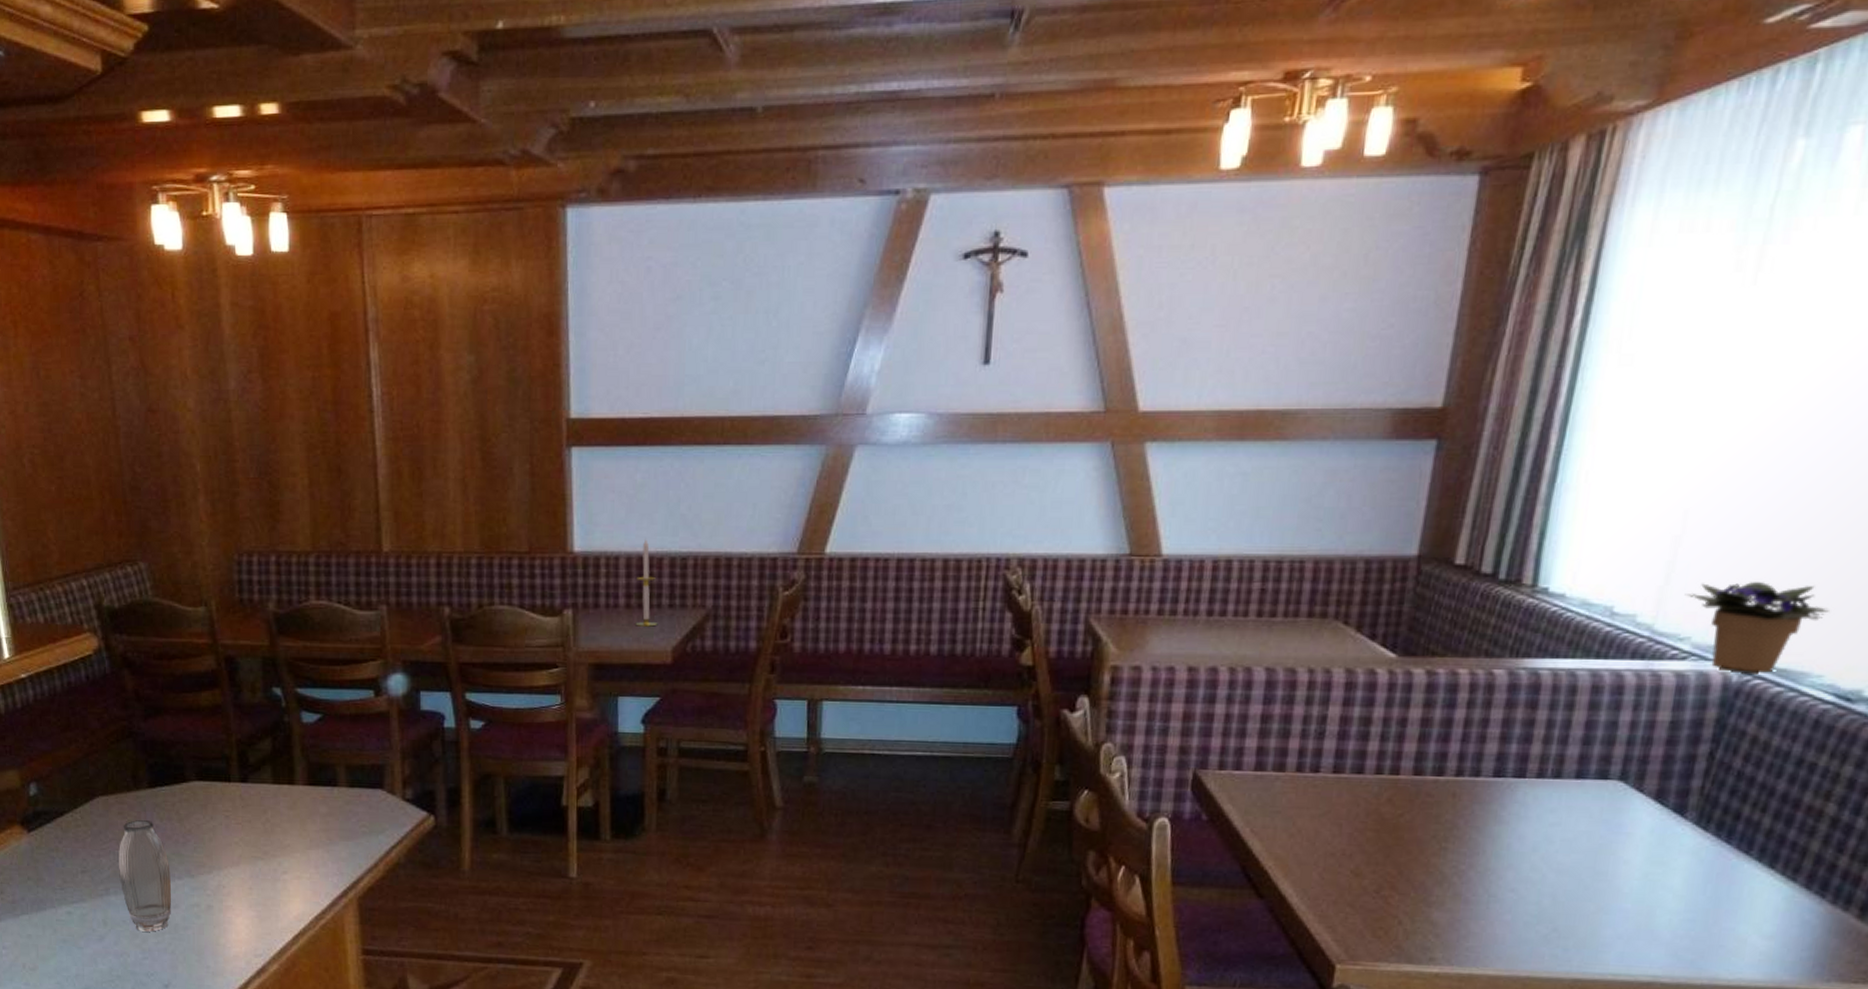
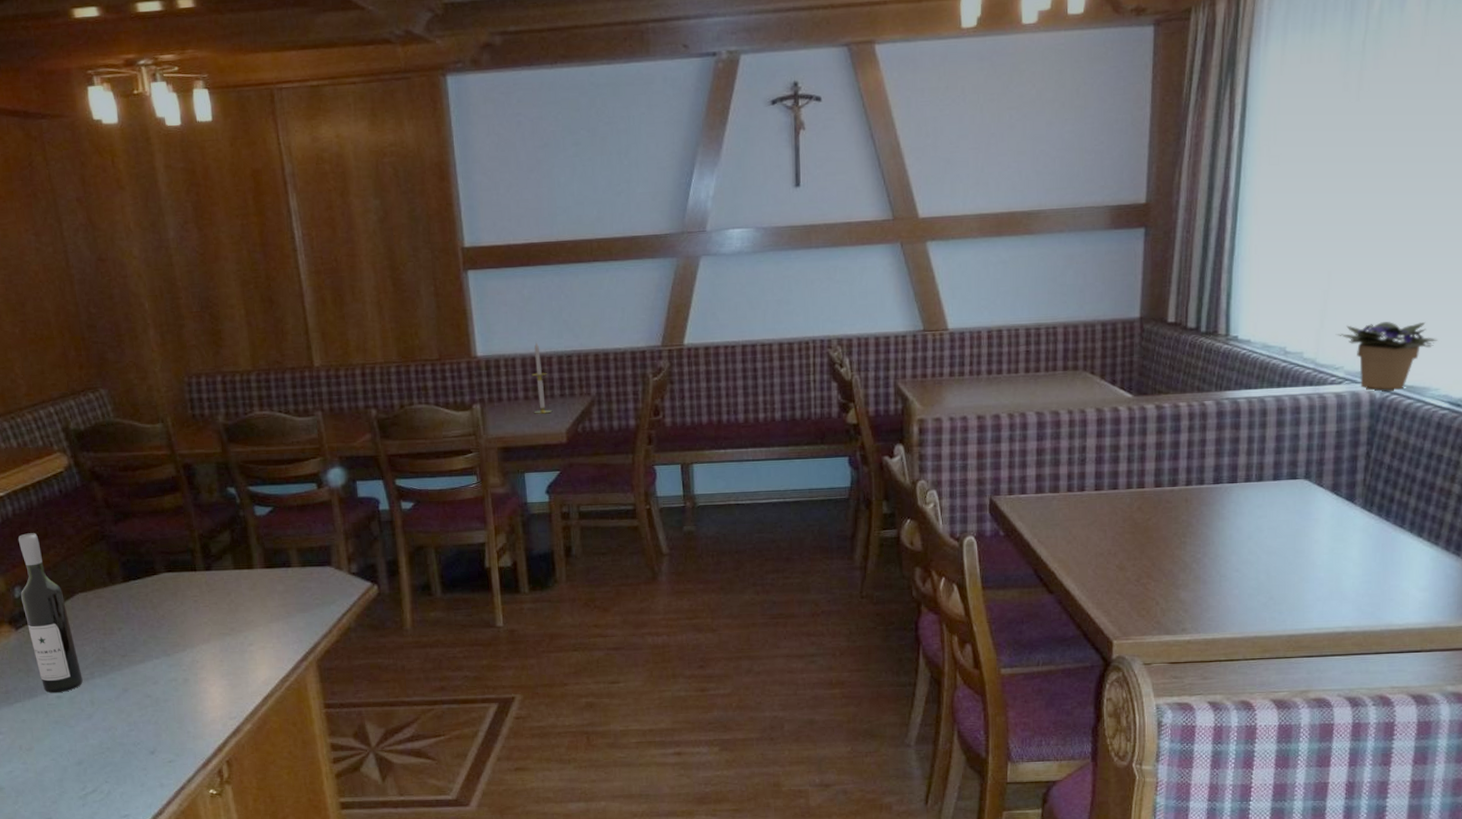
bottle: none [36,723,96,908] -> present [18,533,83,693]
vase: present [119,820,172,932] -> none [100,610,152,707]

